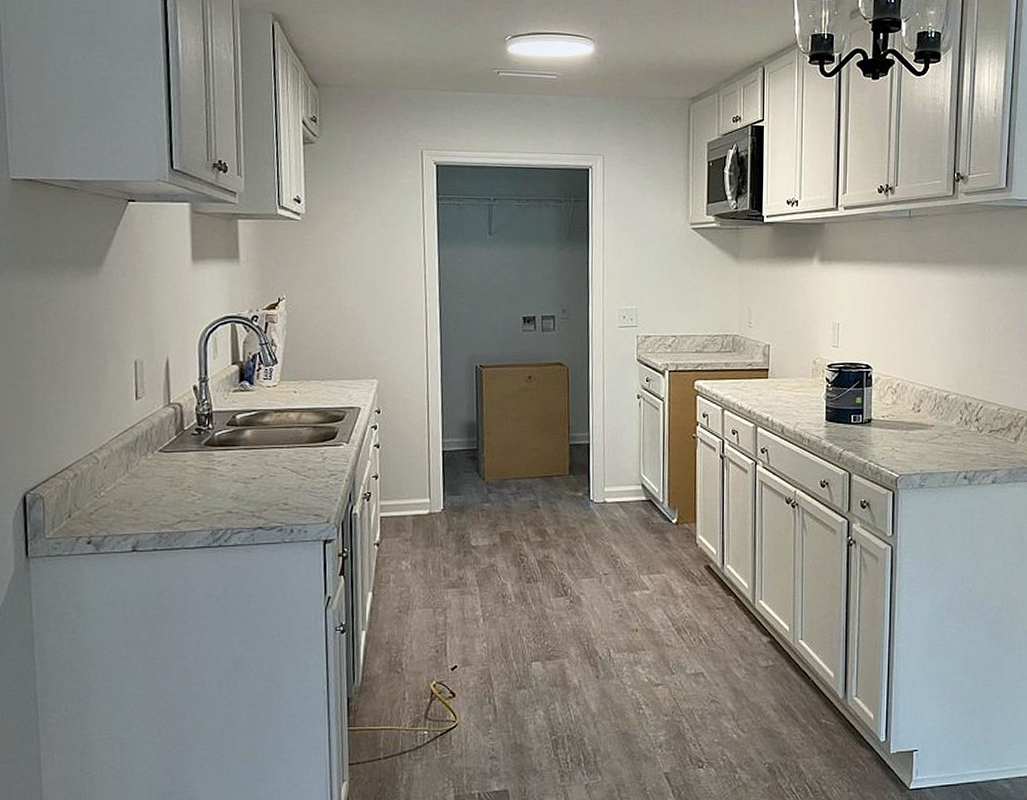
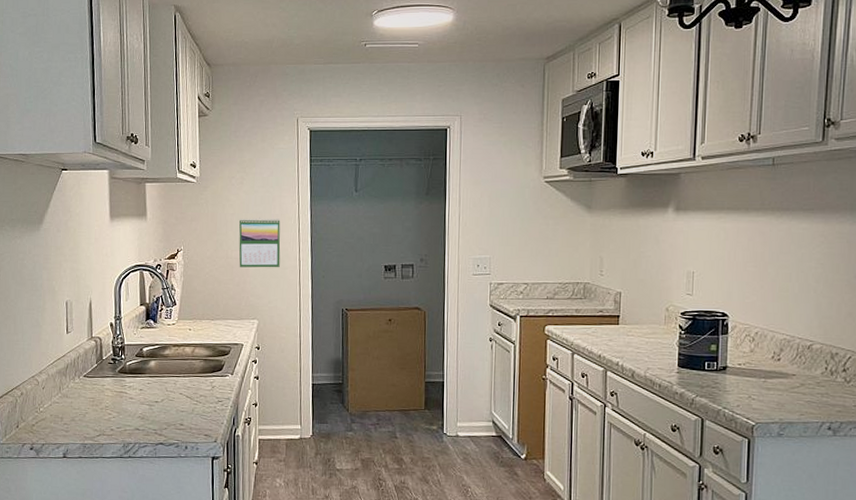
calendar: none [354,263,404,320] -> present [239,218,281,268]

